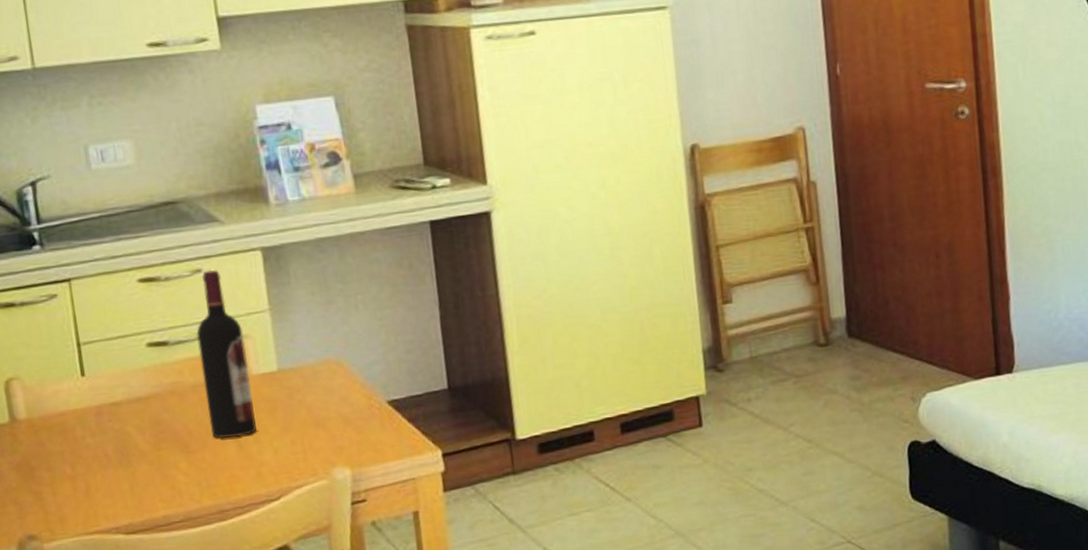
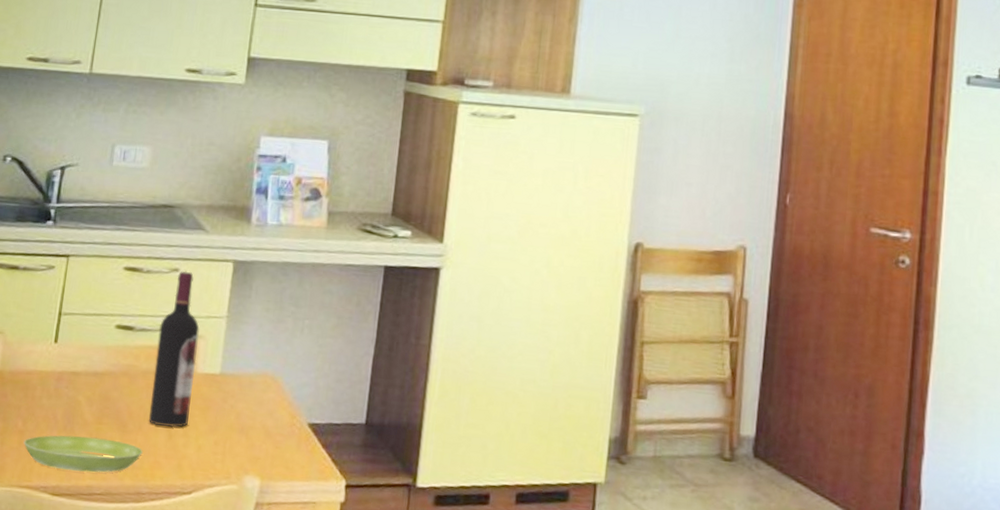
saucer: none [78,463,215,507] -> present [23,435,143,473]

